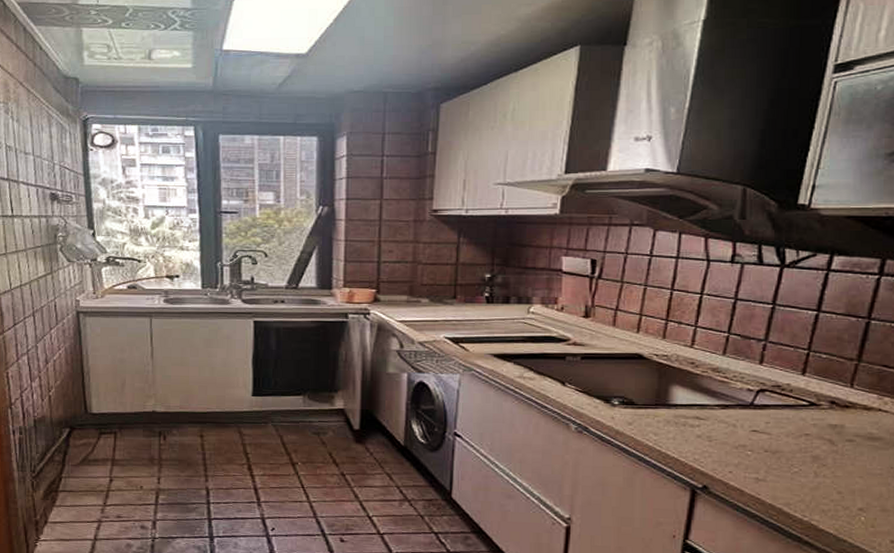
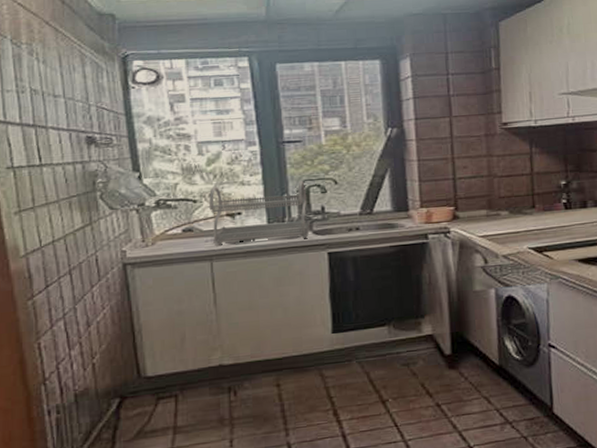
dish rack: none [150,248,239,306] -> present [207,180,310,247]

